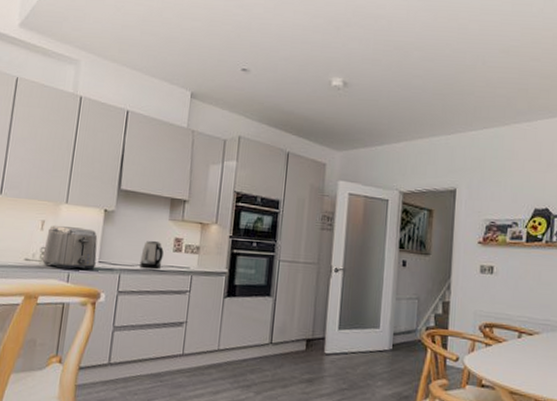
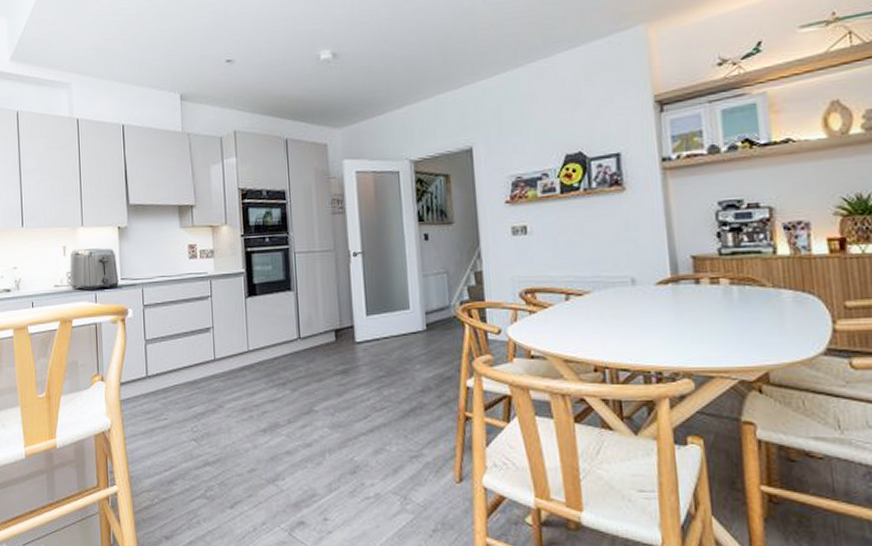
kettle: present [139,240,164,270] -> none [159,250,181,280]

